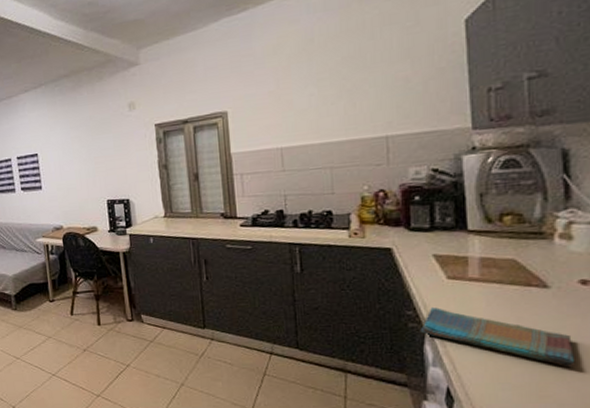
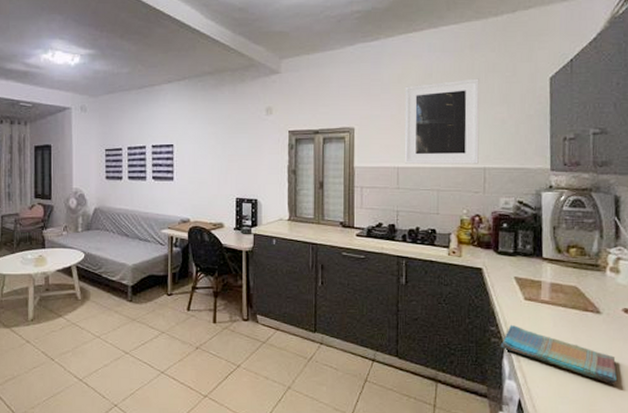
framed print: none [282,34,379,143] -> present [404,78,480,164]

